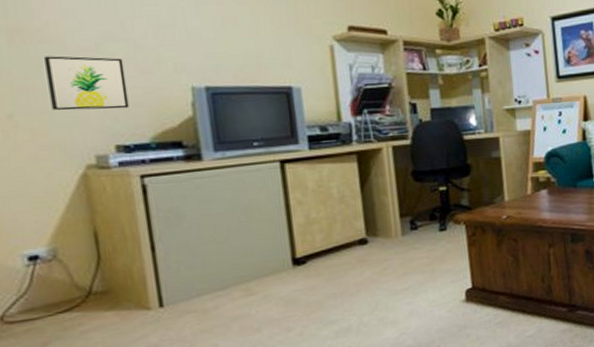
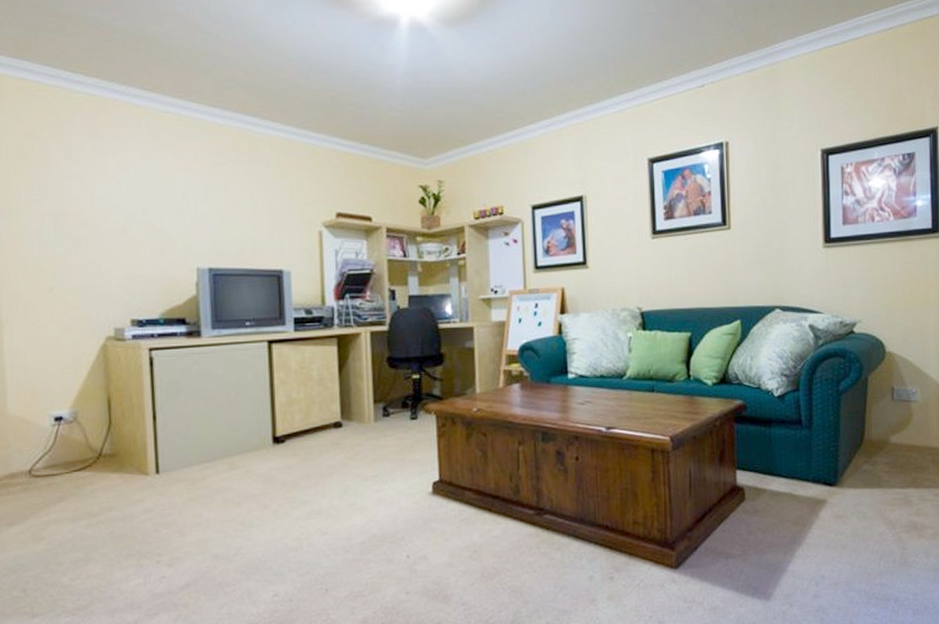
wall art: present [44,56,129,111] -> none [81,237,145,286]

